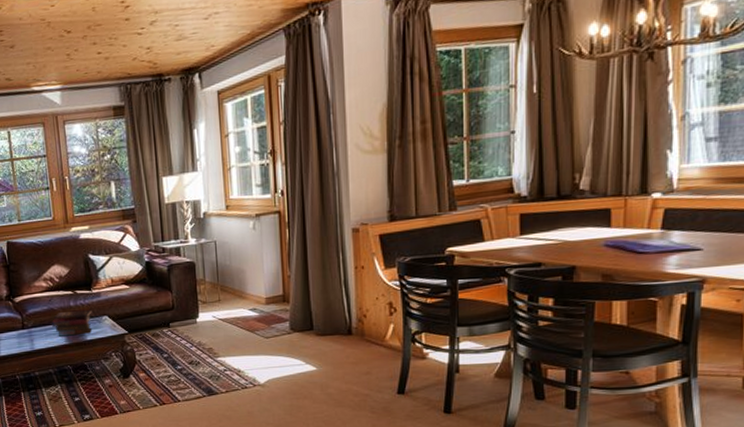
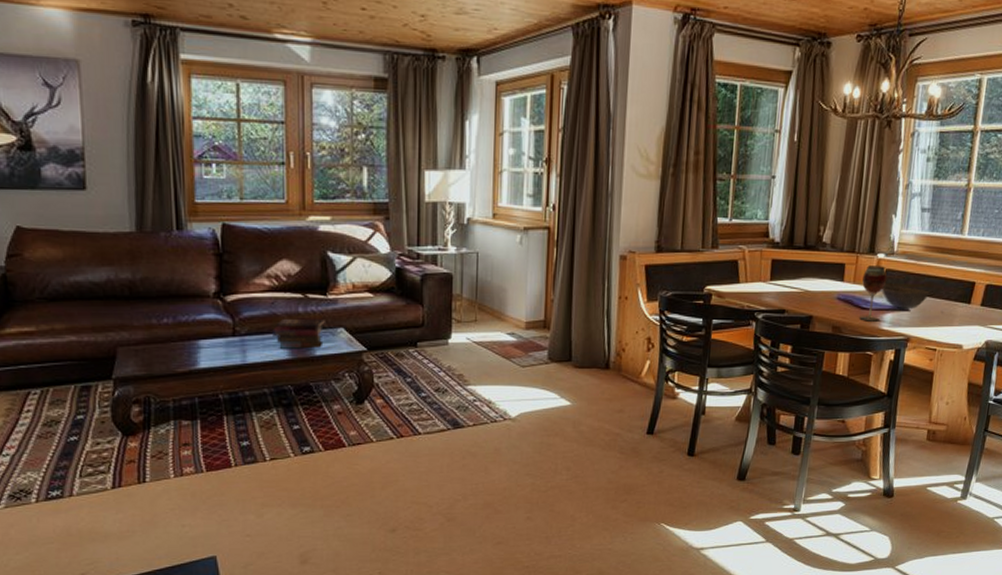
wineglass: none [635,205,668,266] -> present [859,265,887,322]
bowl: none [662,224,727,249] -> present [882,286,930,309]

